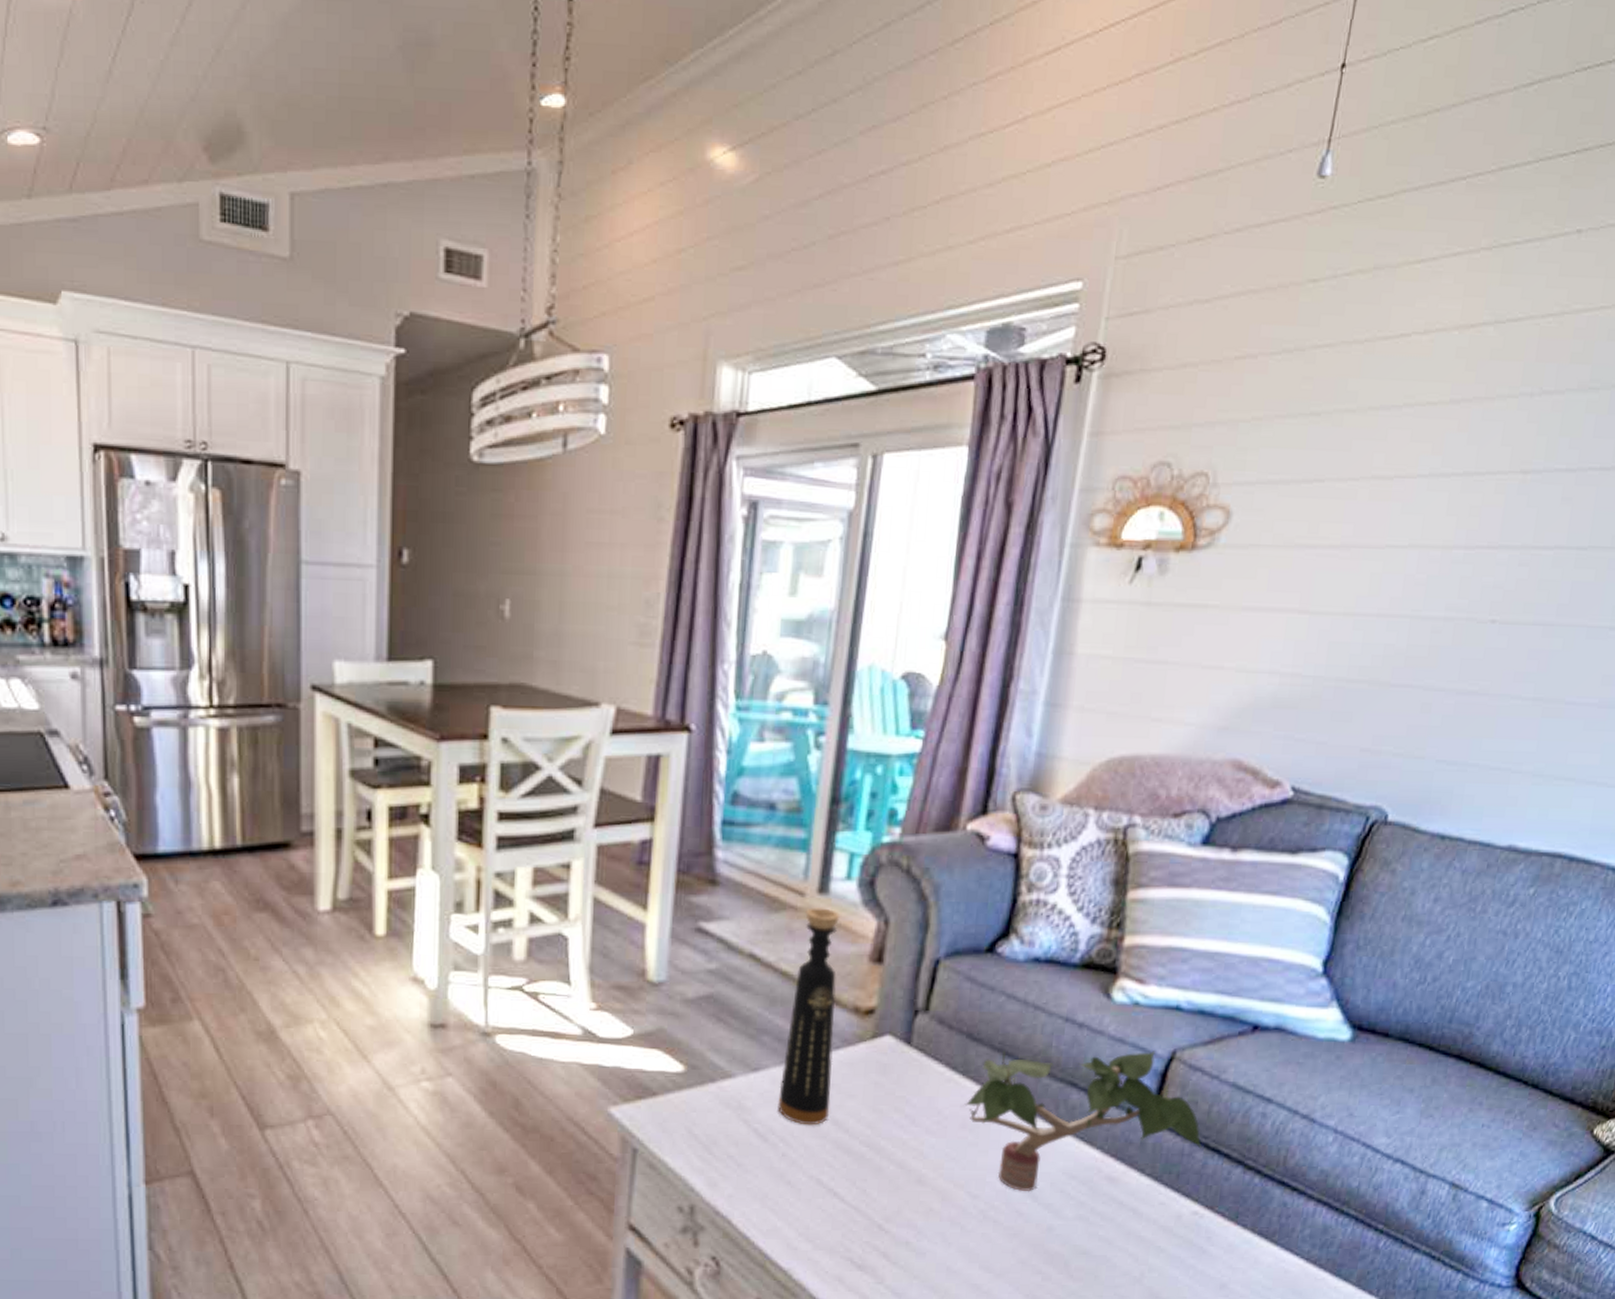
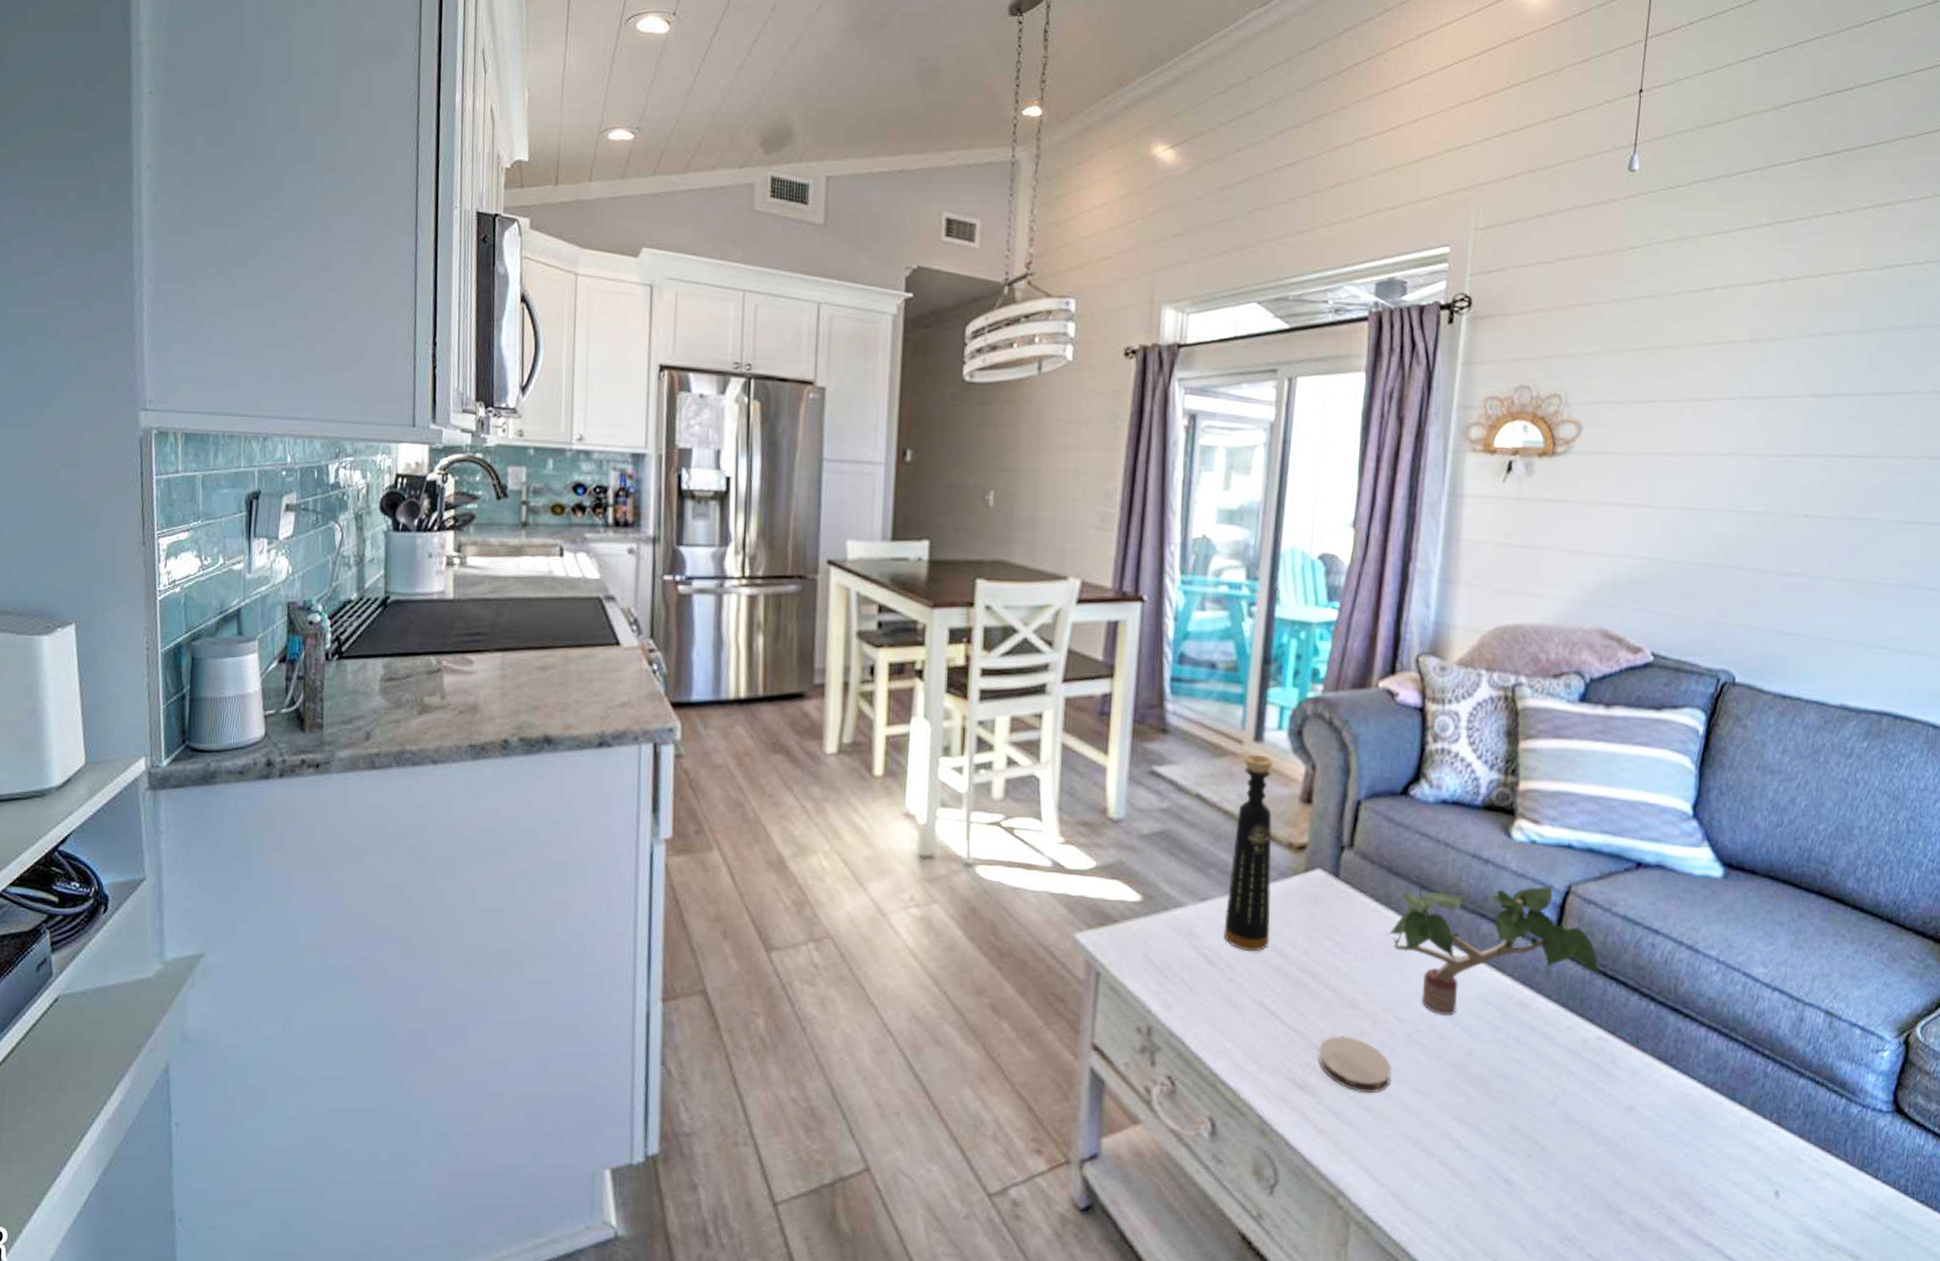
coaster: none [880,1213,962,1273] -> present [1319,1036,1392,1094]

